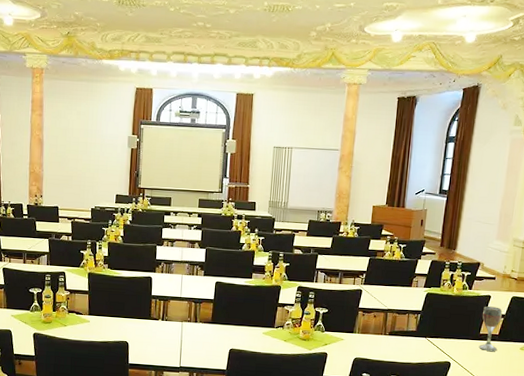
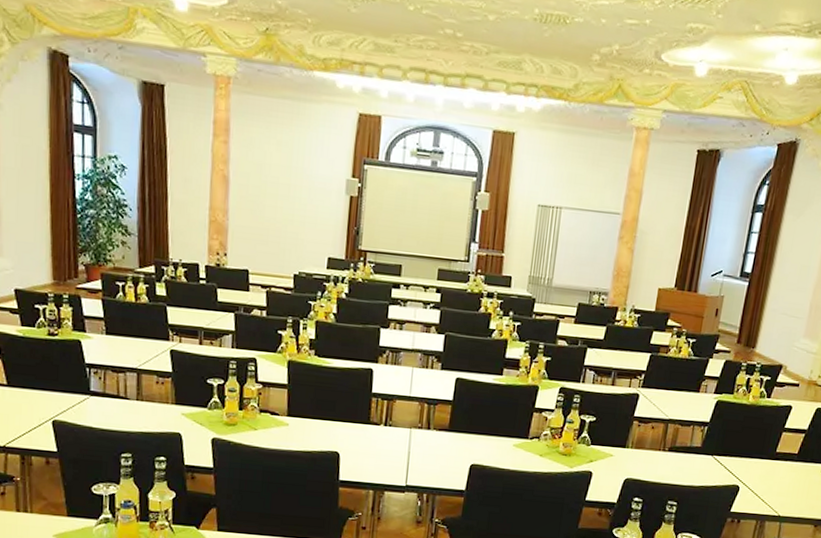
cup: present [478,306,503,351] -> none [773,418,805,474]

